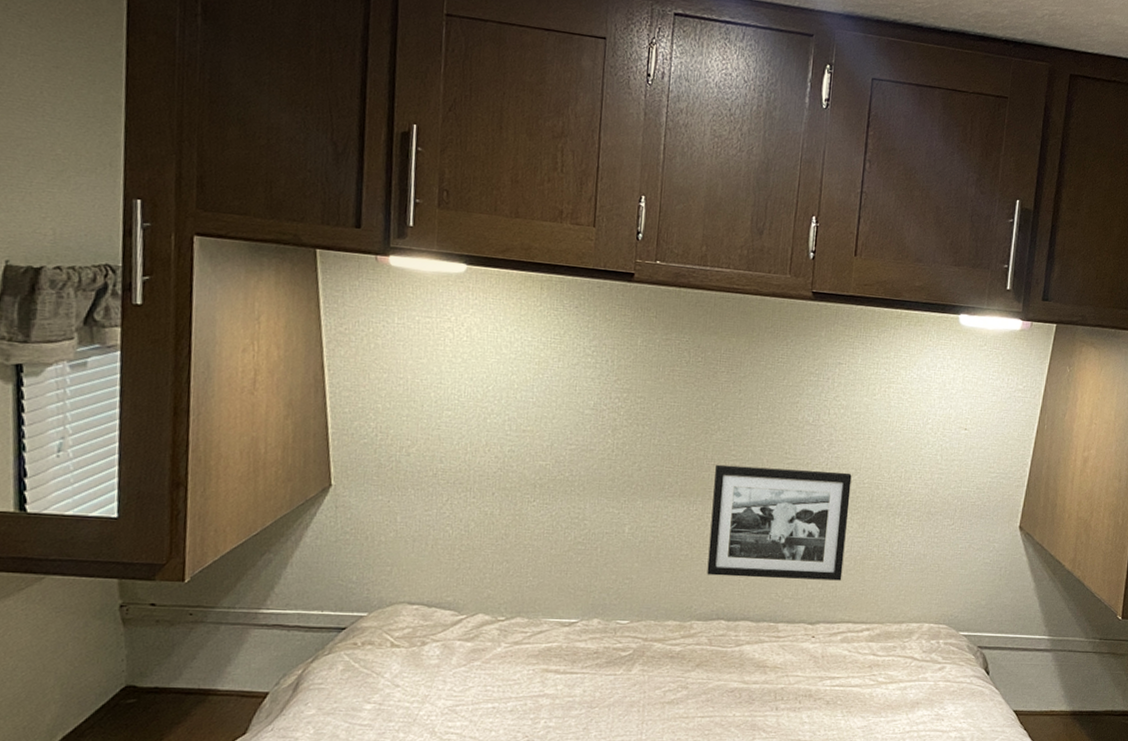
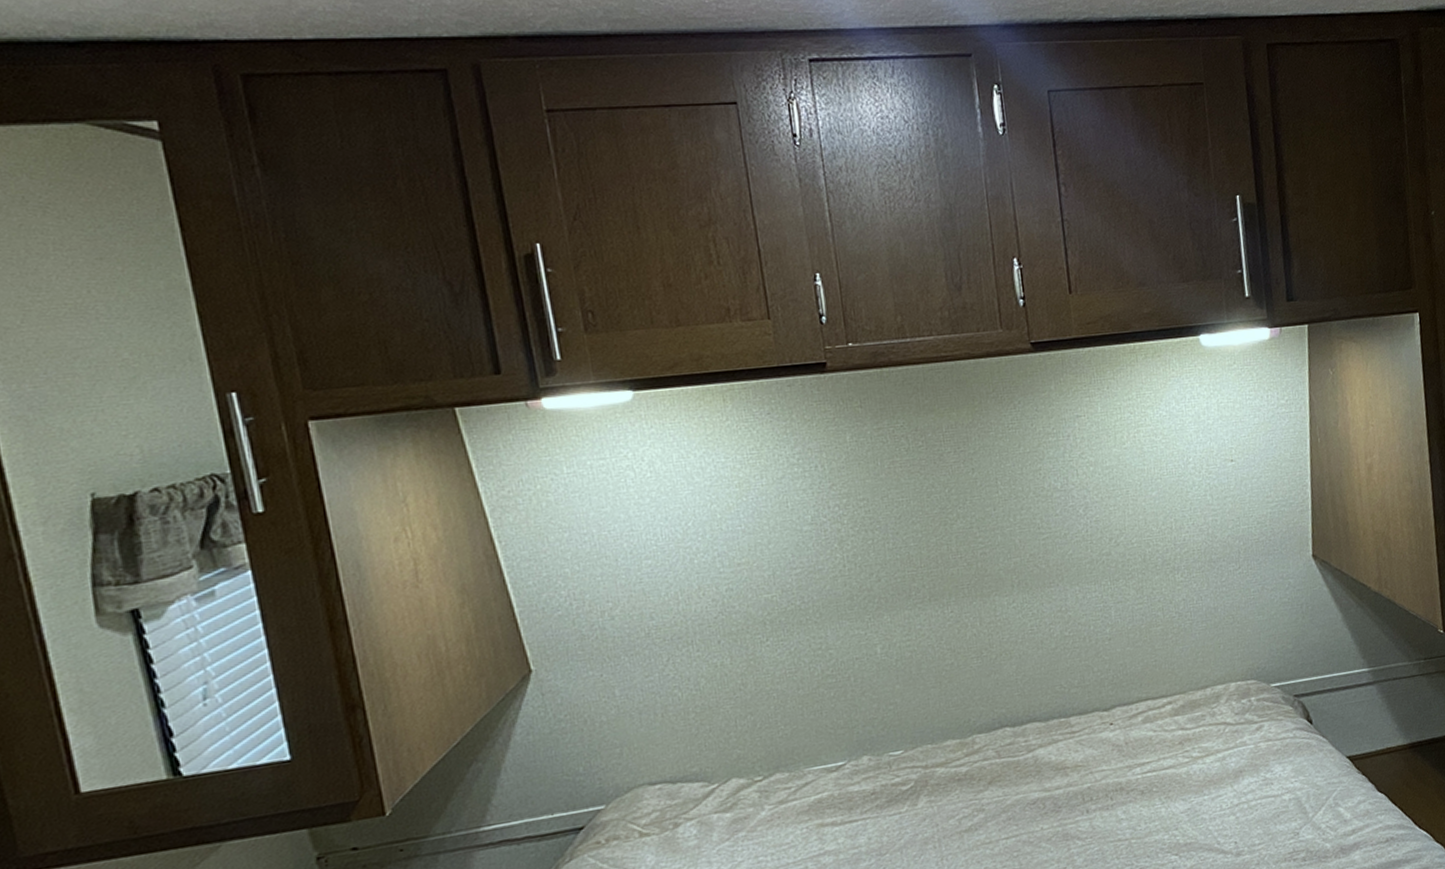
picture frame: present [707,464,852,581] -> none [963,535,1130,681]

